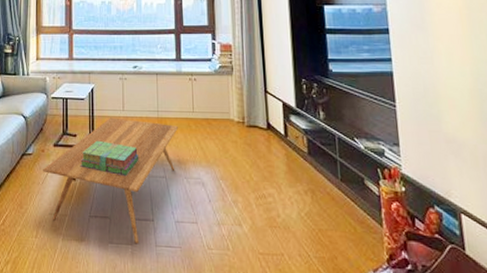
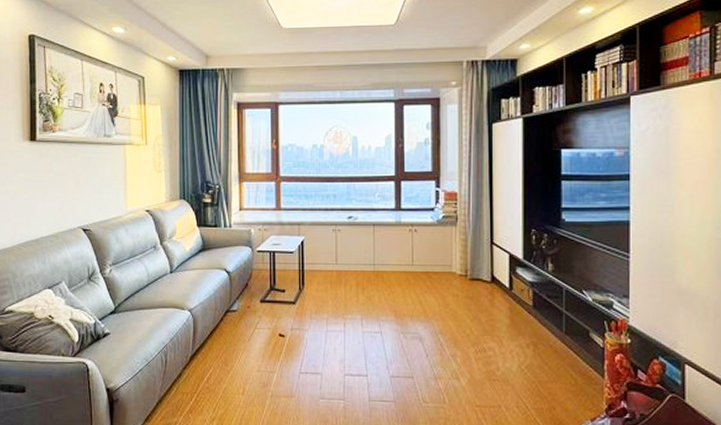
coffee table: present [43,117,179,244] -> none [249,271,397,399]
stack of books: present [81,140,139,177] -> none [290,295,353,332]

